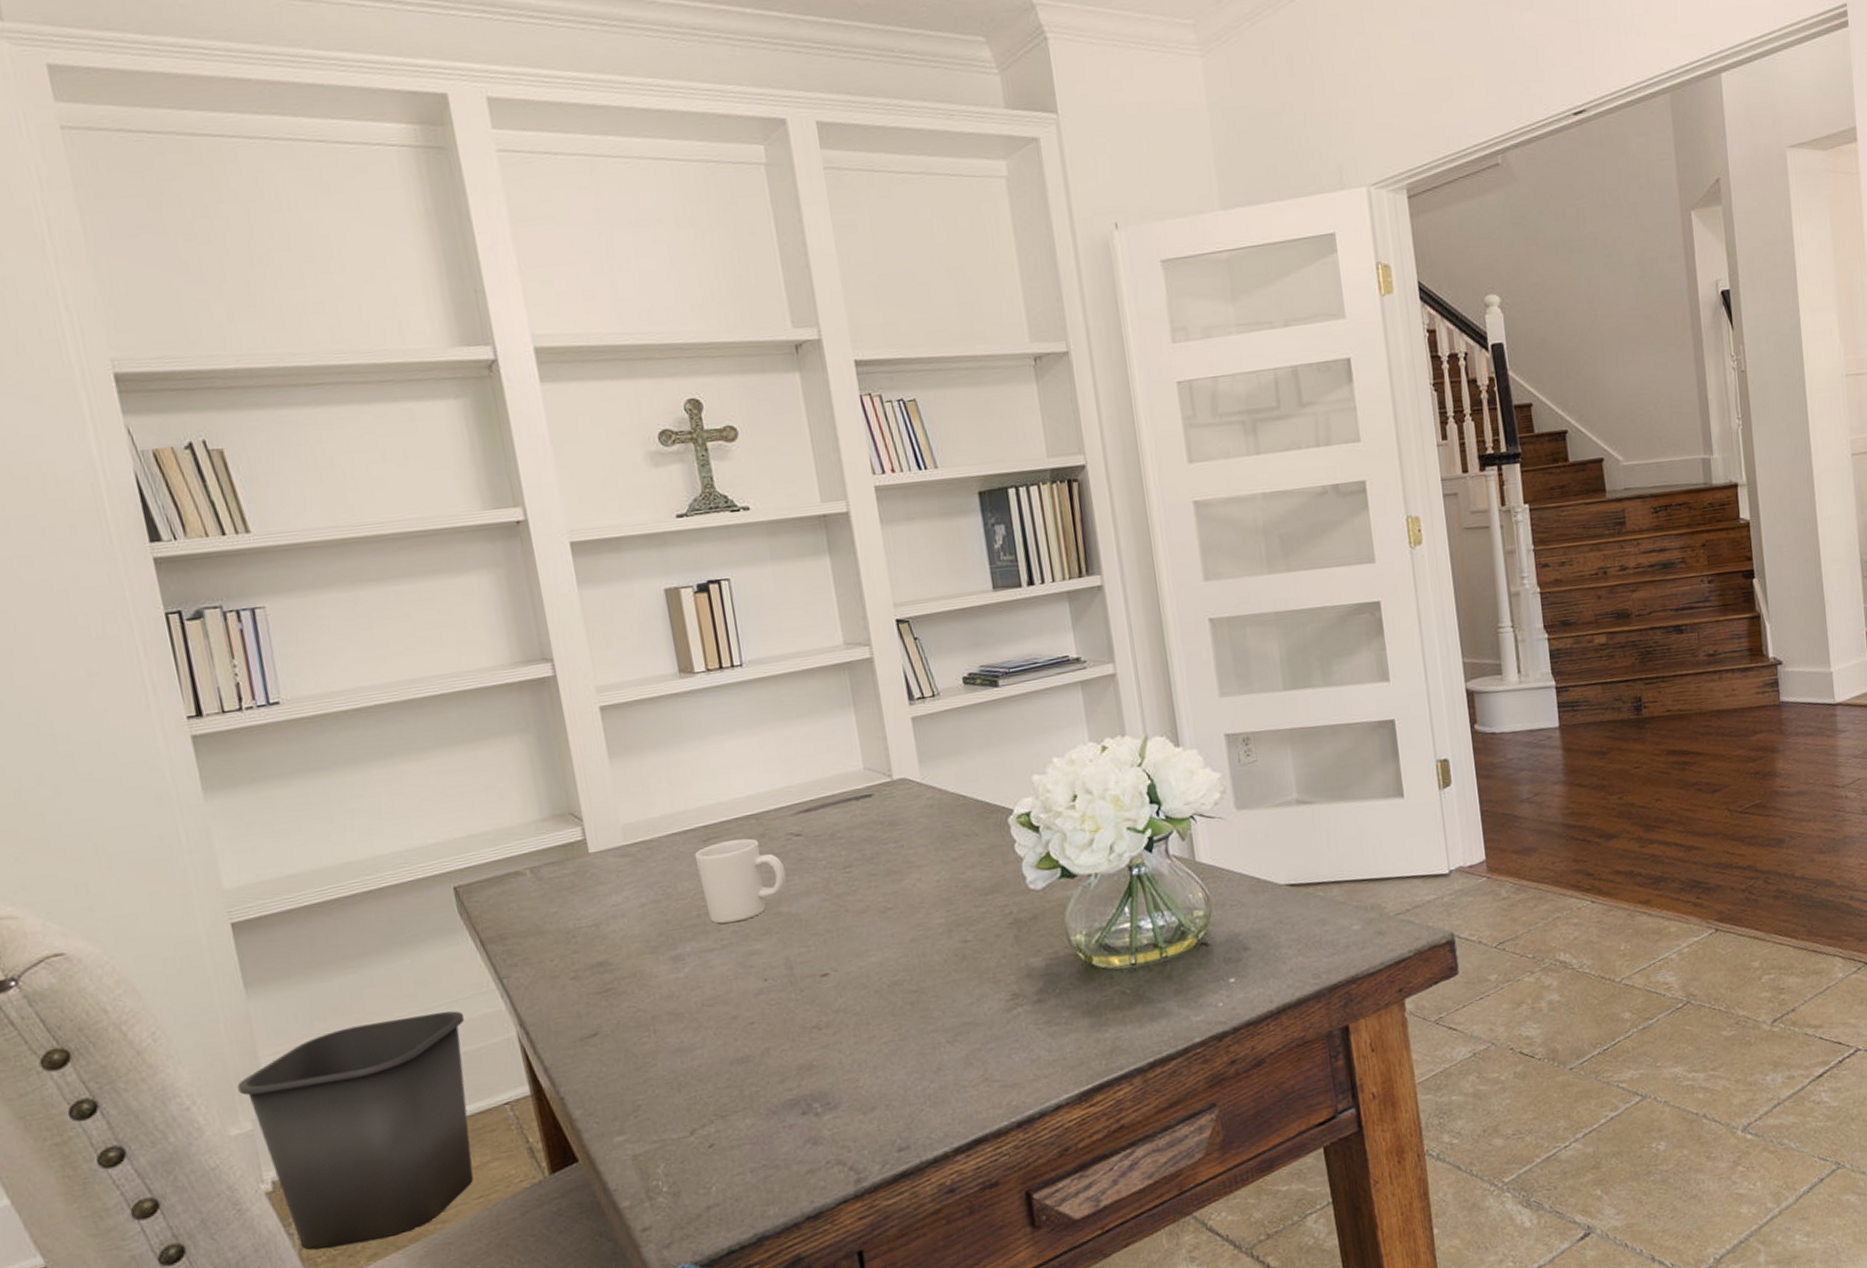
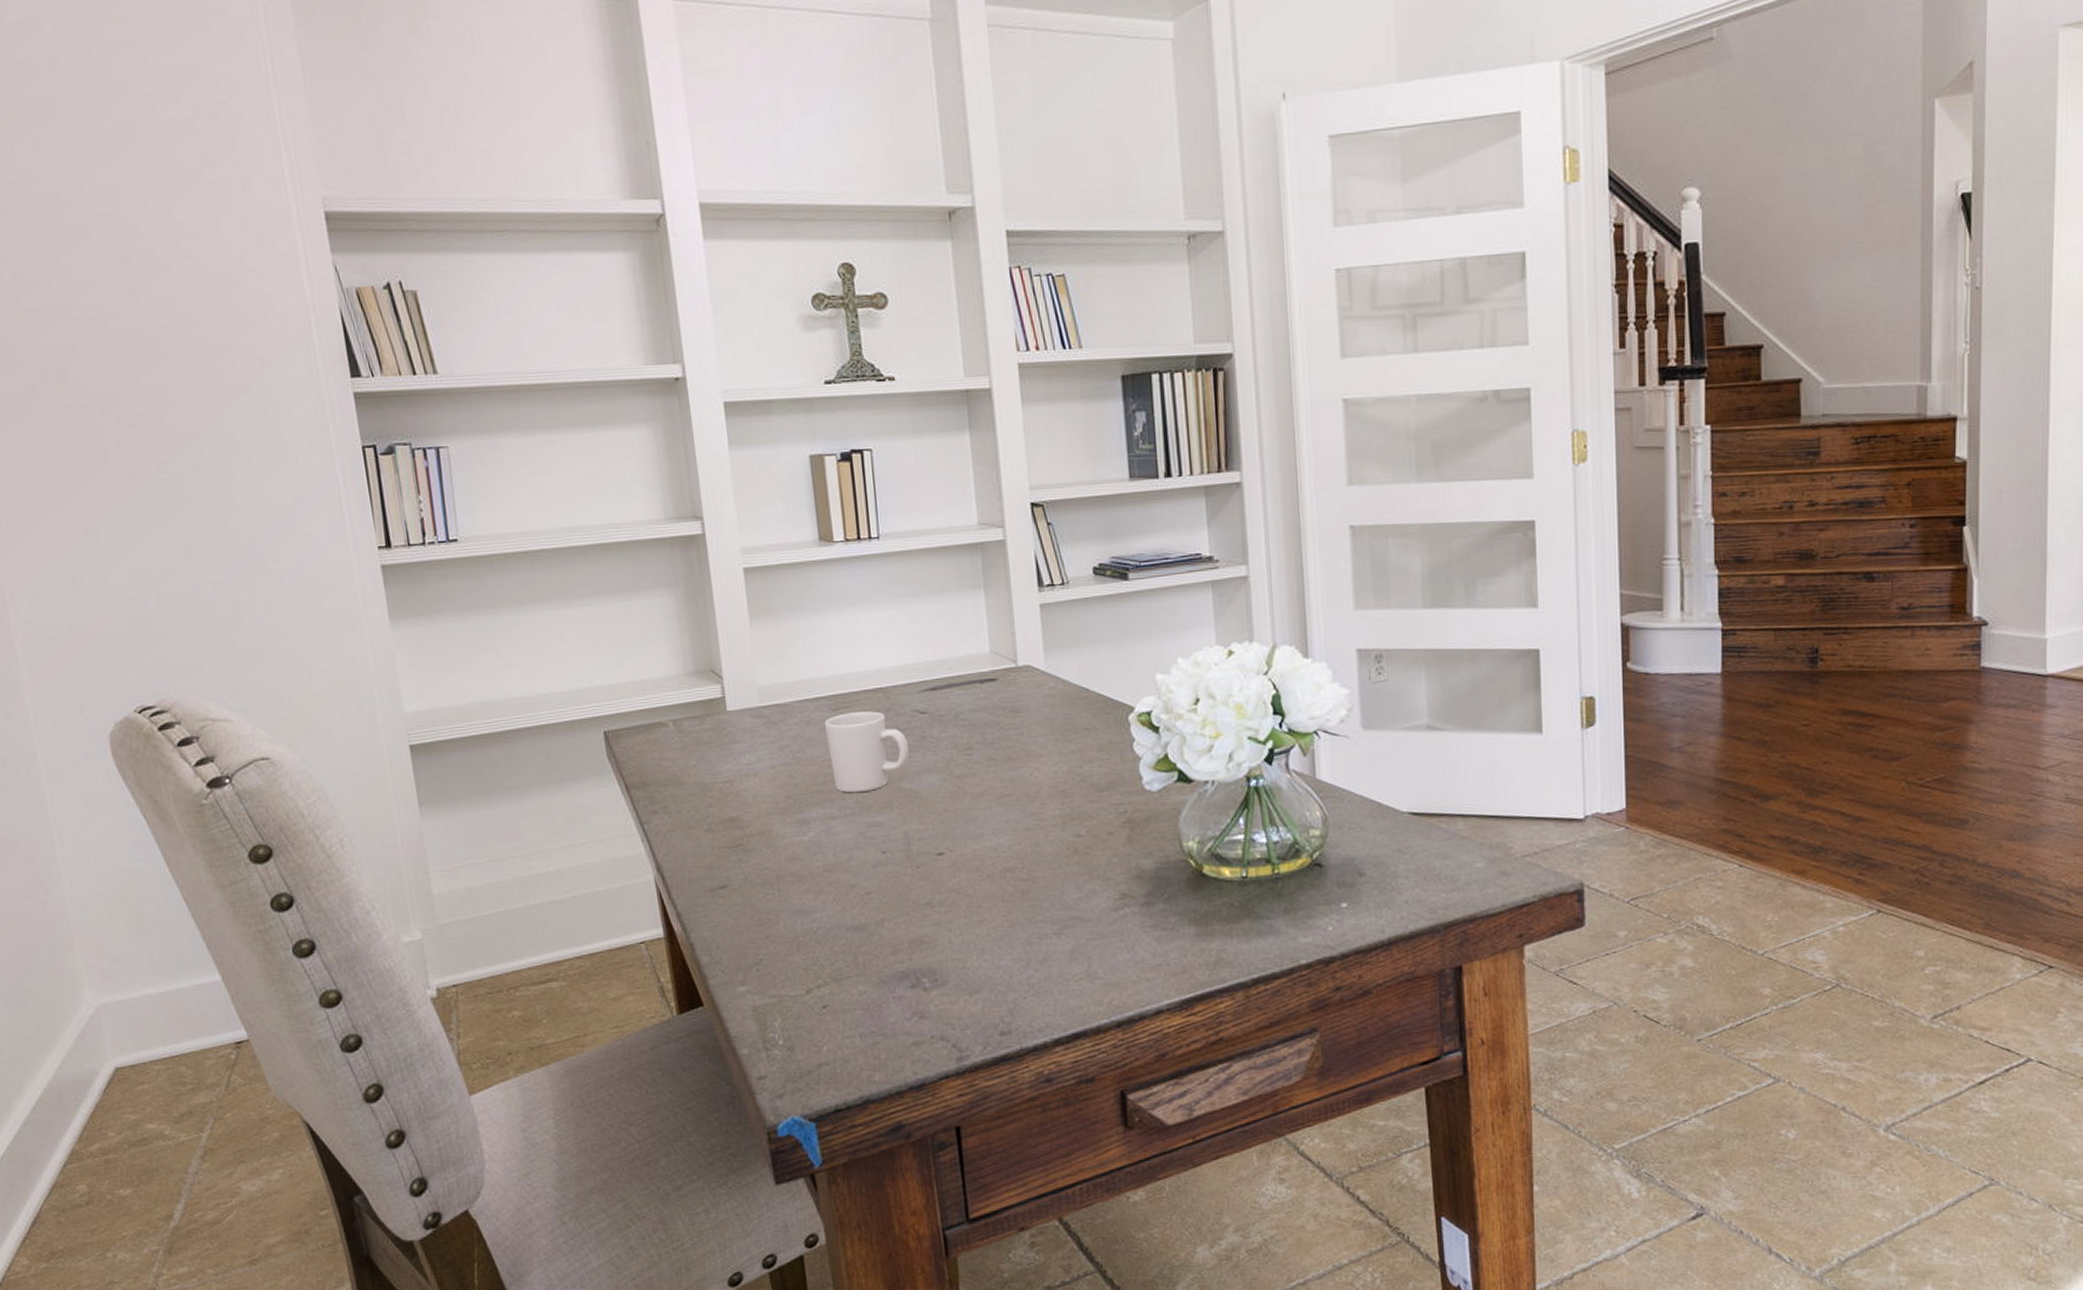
waste bin: present [237,1010,473,1251] -> none [410,848,610,1057]

